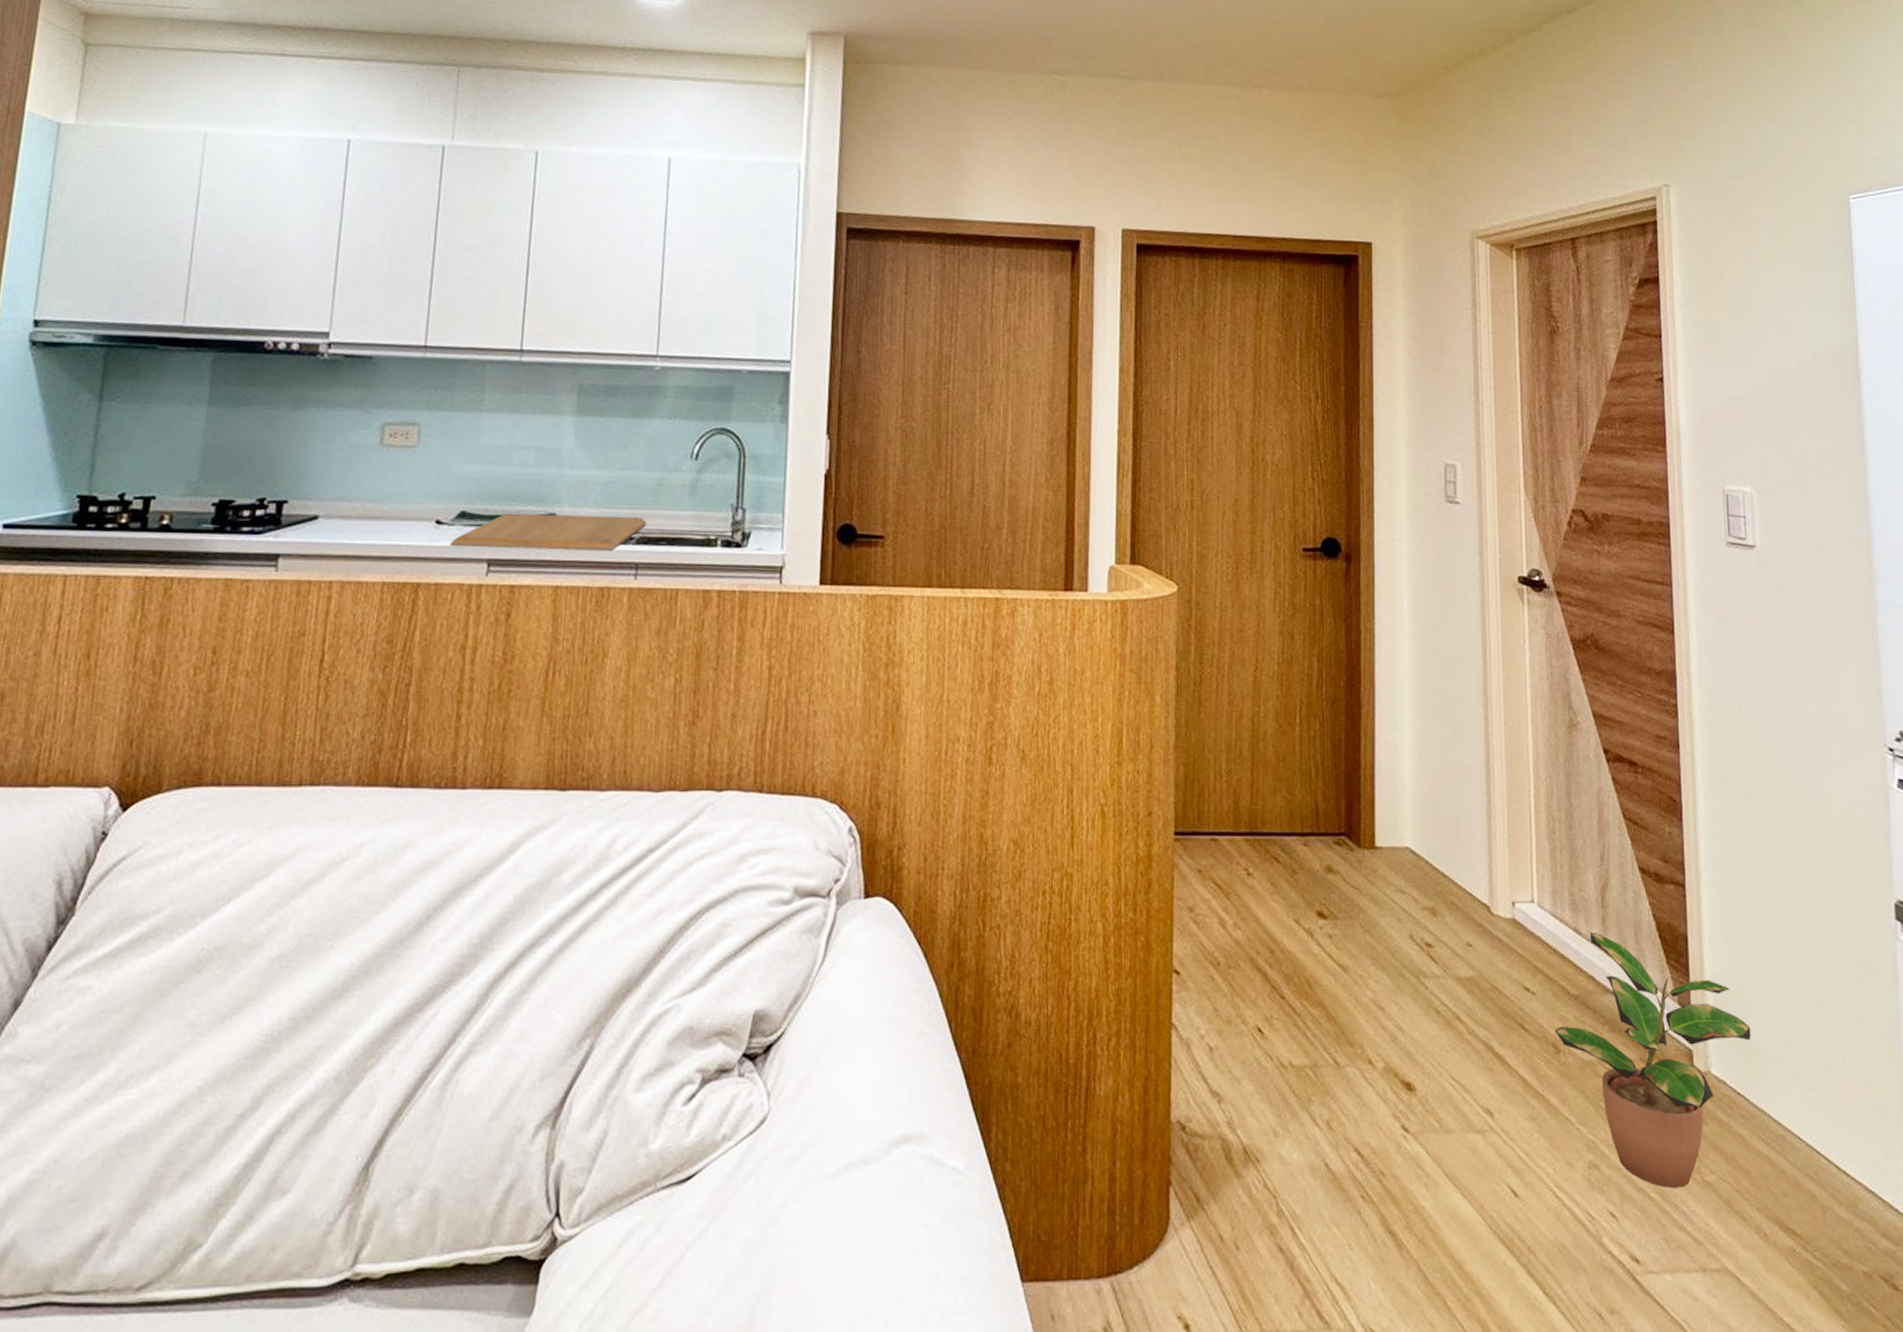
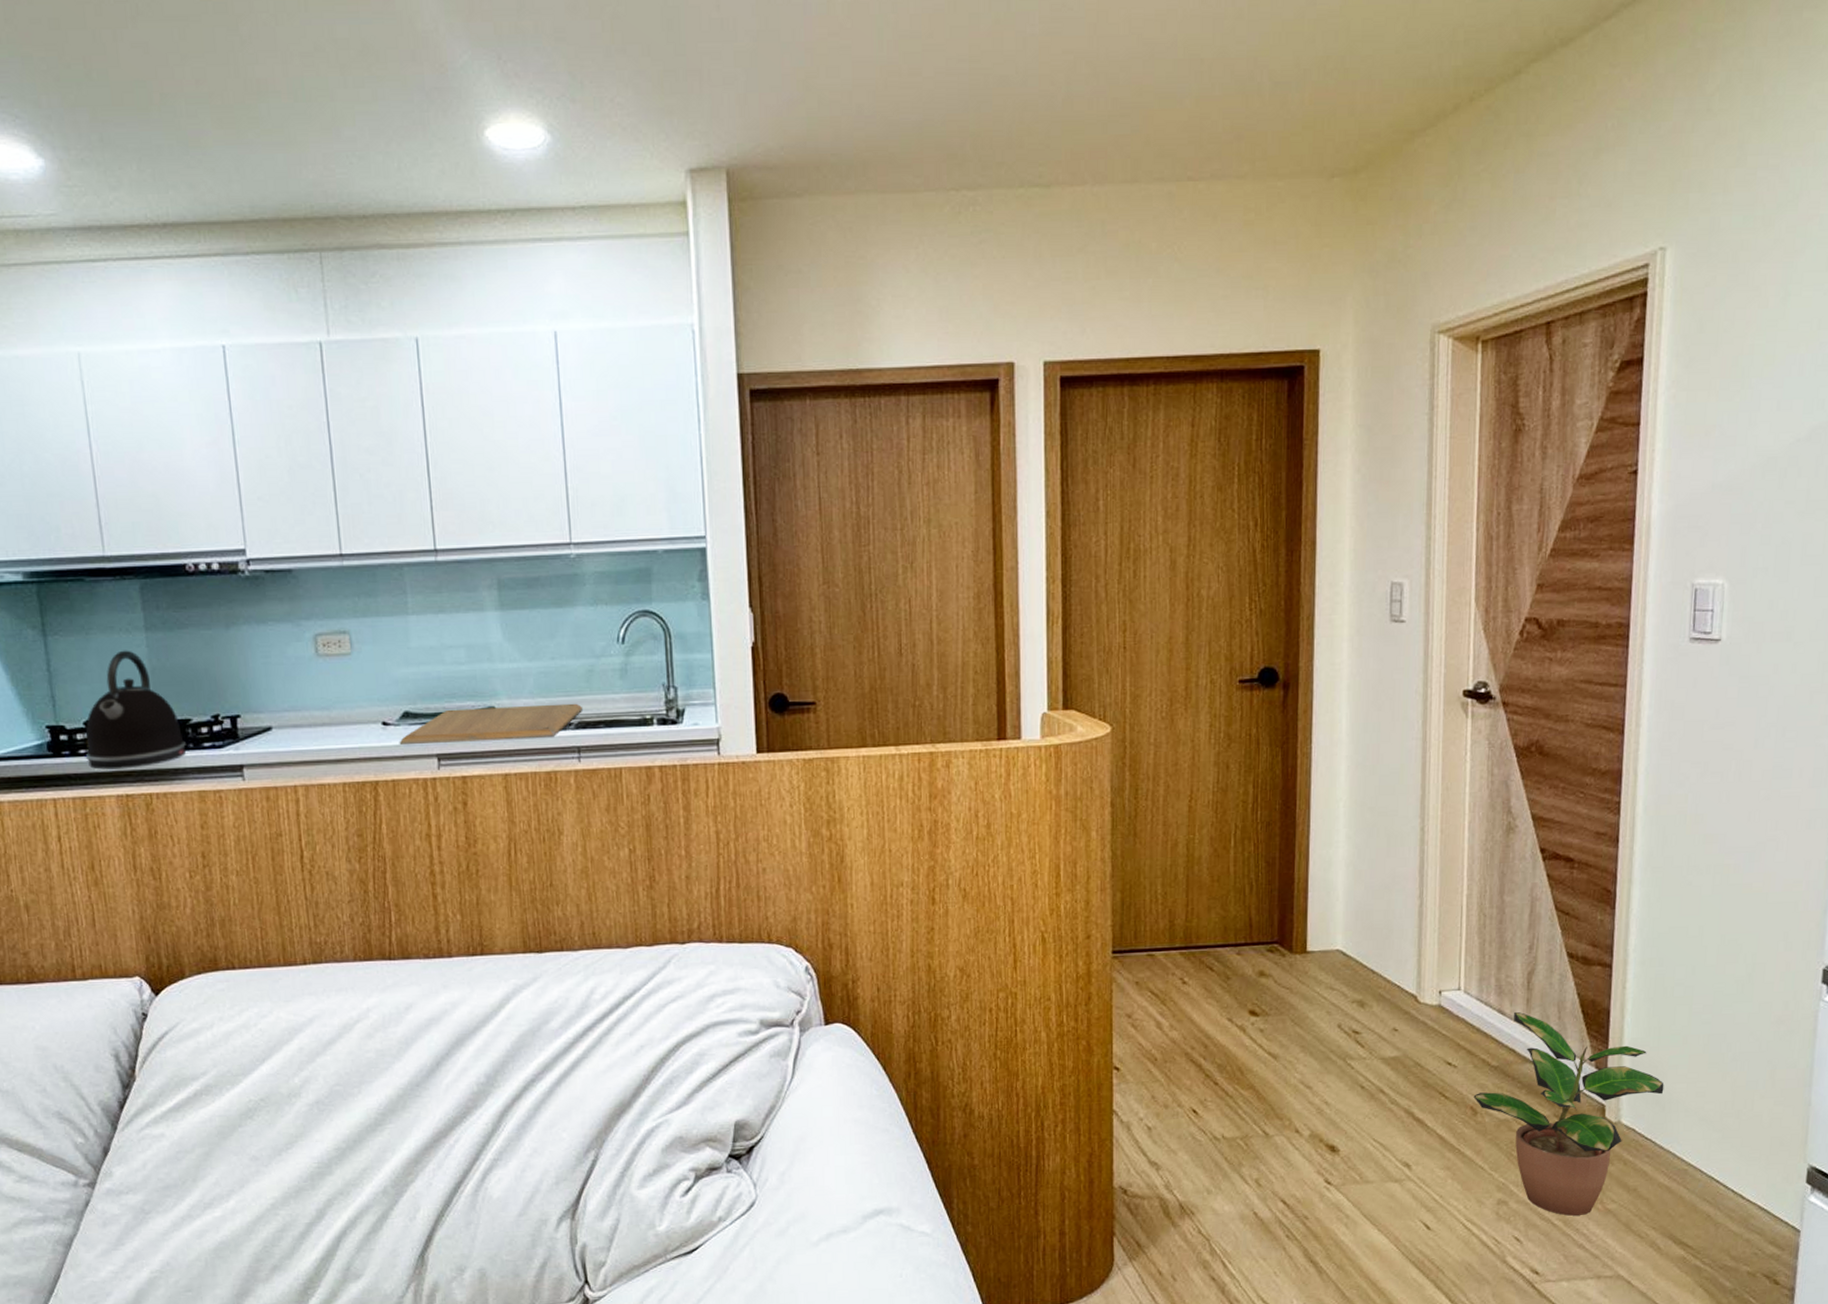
kettle: none [112,422,224,549] -> present [85,650,186,770]

